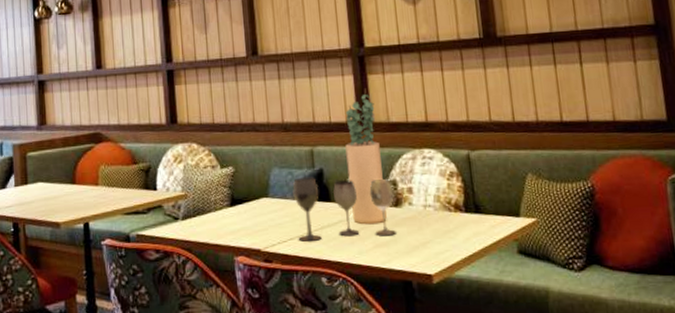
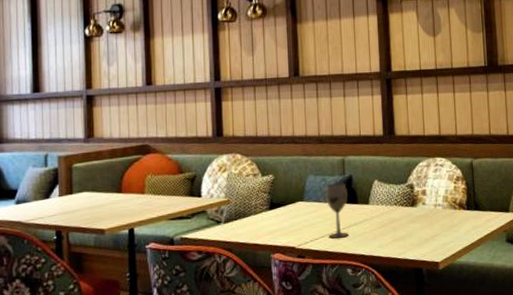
wineglass: present [333,179,396,237] -> none [360,183,411,233]
vase: present [345,88,387,225] -> none [372,106,404,223]

